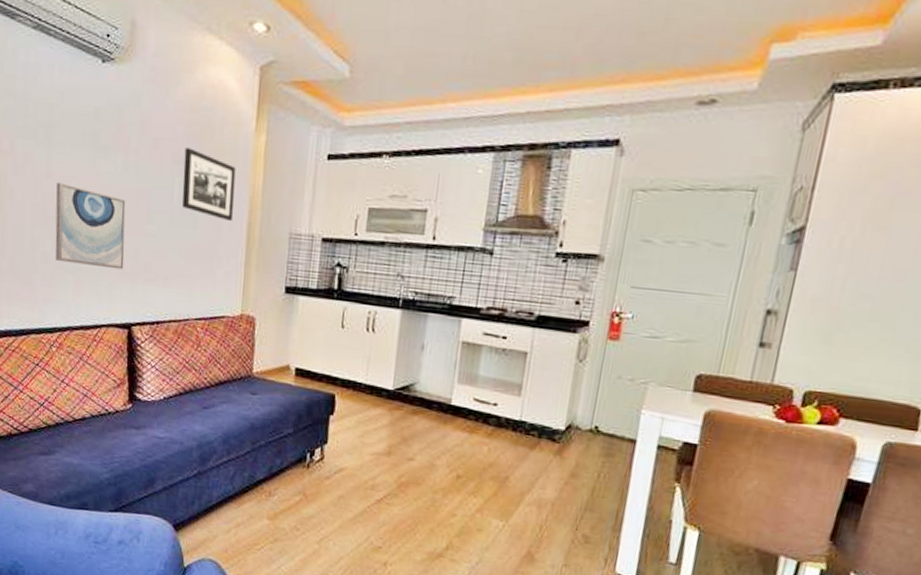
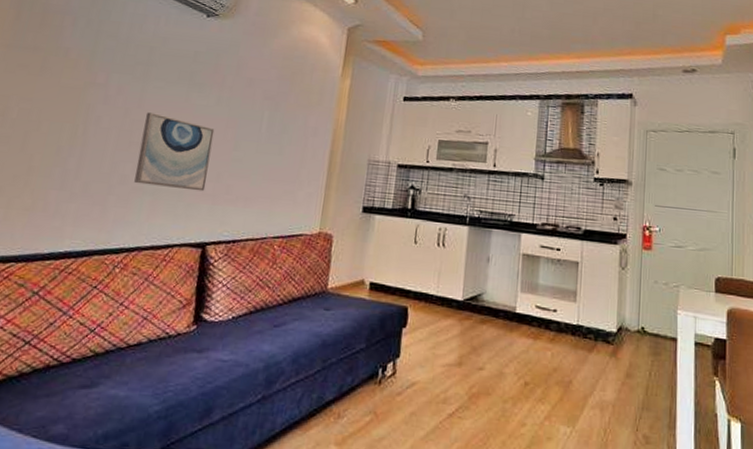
picture frame: present [182,147,236,221] -> none [269,87,322,149]

